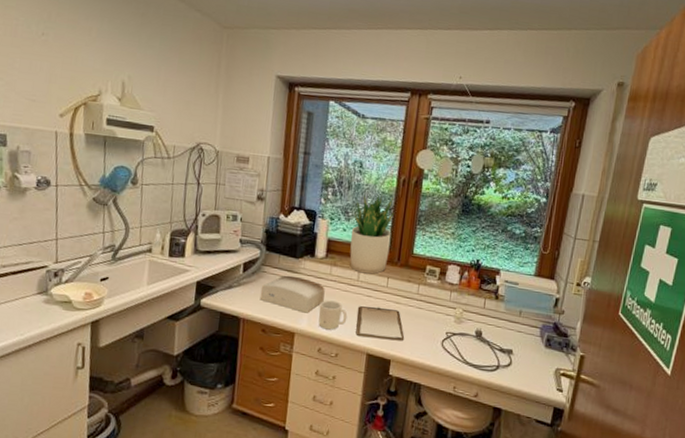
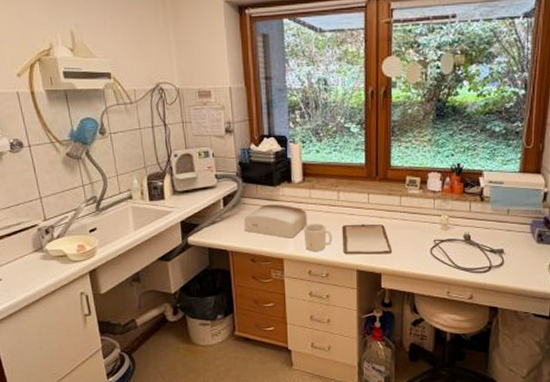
planter: present [350,194,395,275] -> none [324,108,366,193]

